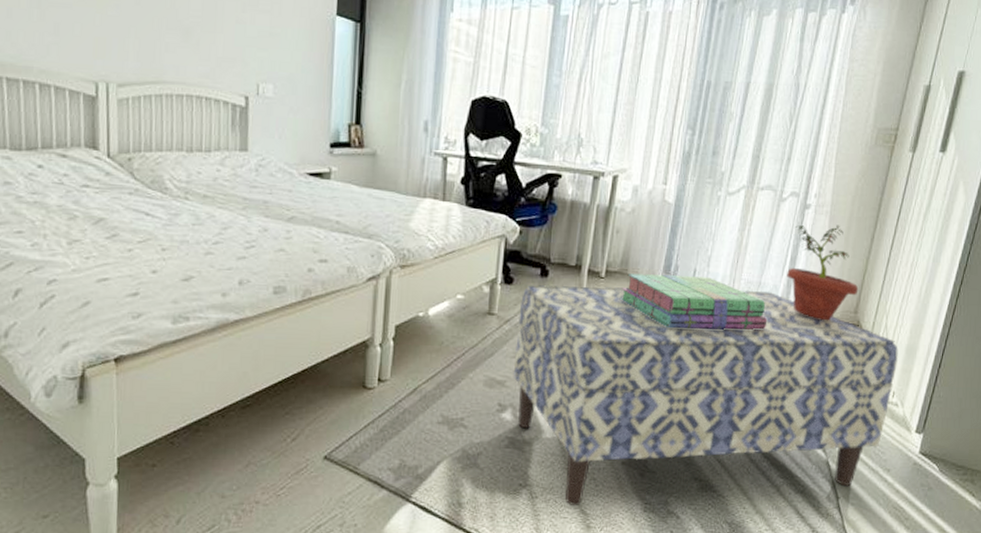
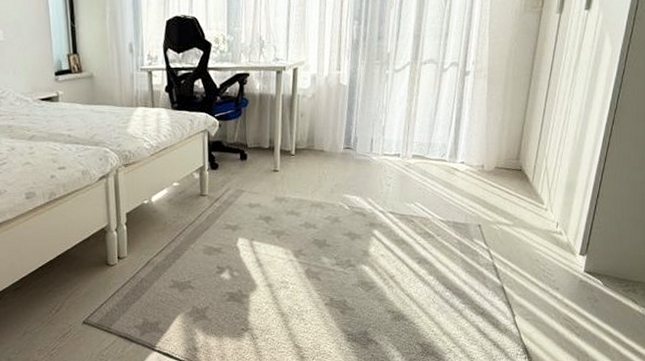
bench: present [513,285,898,507] -> none [226,149,559,343]
stack of books: present [621,273,768,330] -> none [310,144,440,191]
potted plant: present [787,225,859,321] -> none [453,86,519,169]

